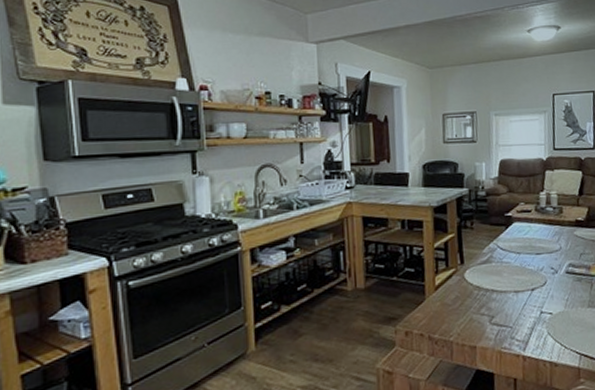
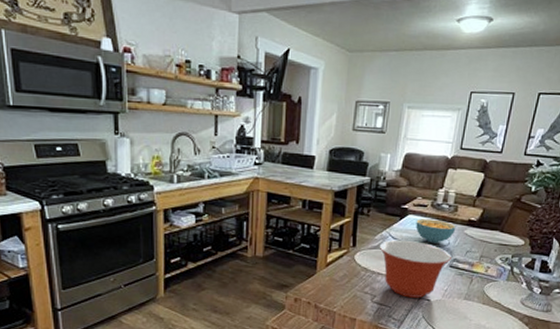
mixing bowl: none [489,249,566,314] -> present [380,239,451,298]
cereal bowl: none [522,224,565,250] -> present [416,219,456,243]

